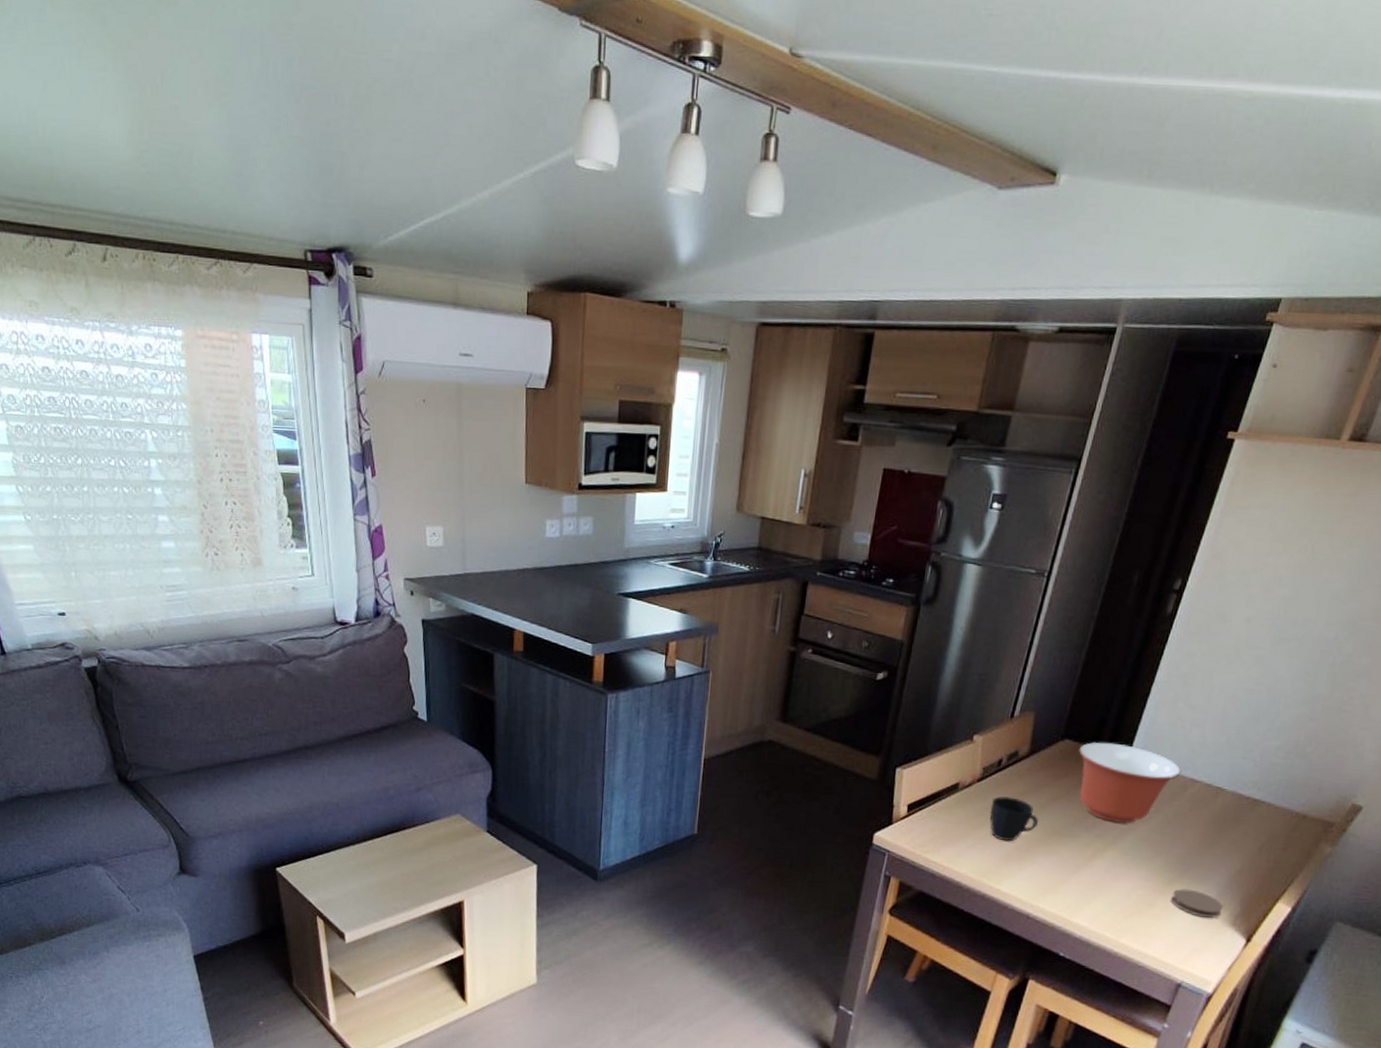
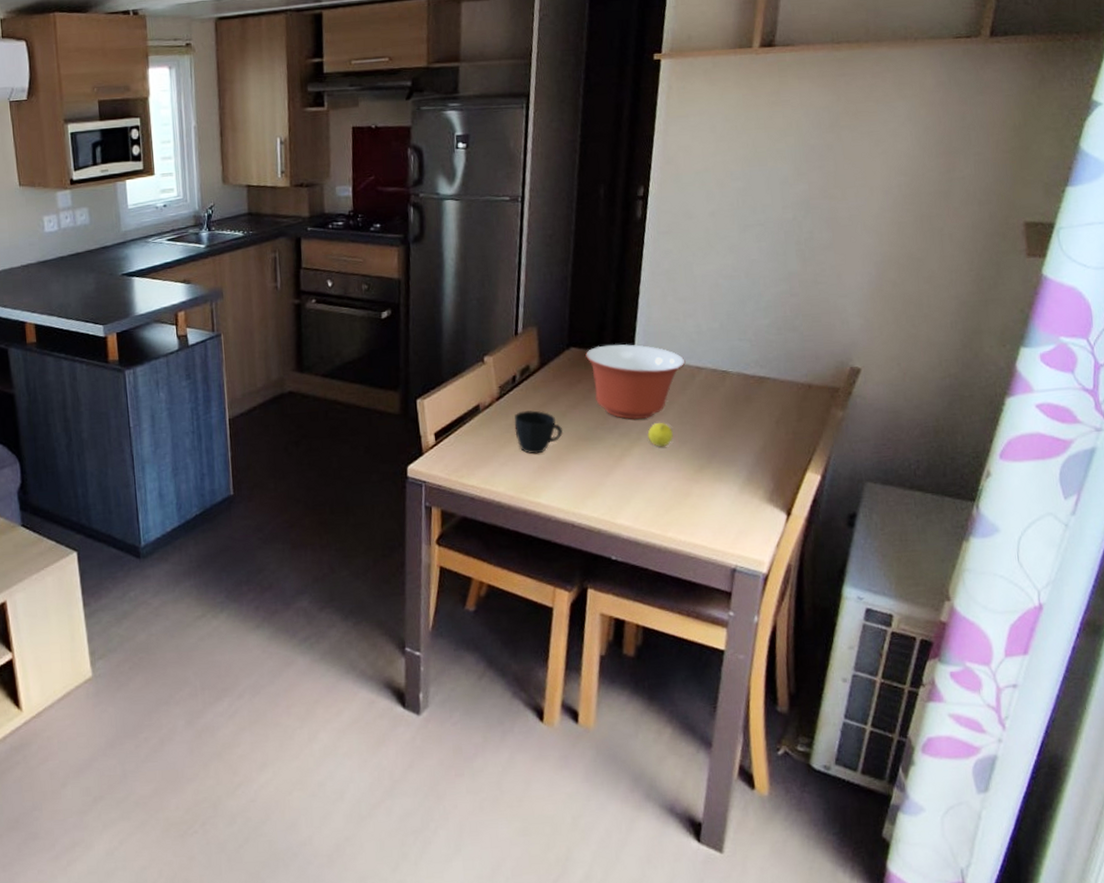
fruit: none [1123,830,1151,854] -> present [647,423,673,447]
coaster: present [1171,889,1224,918] -> none [705,473,758,499]

